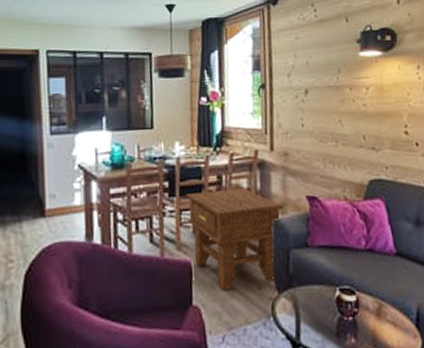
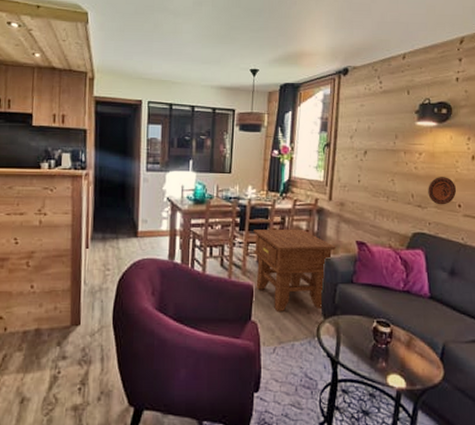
decorative plate: none [380,112,412,145] -> present [428,177,457,205]

